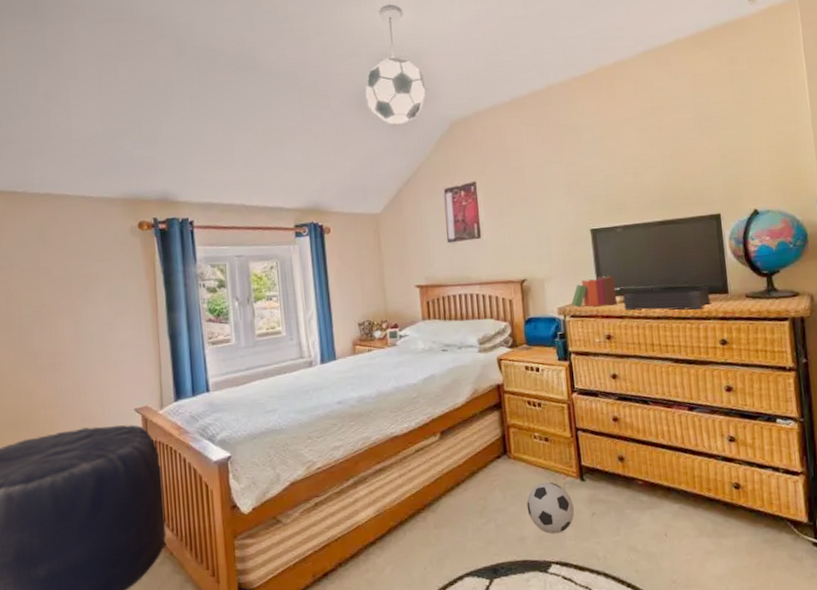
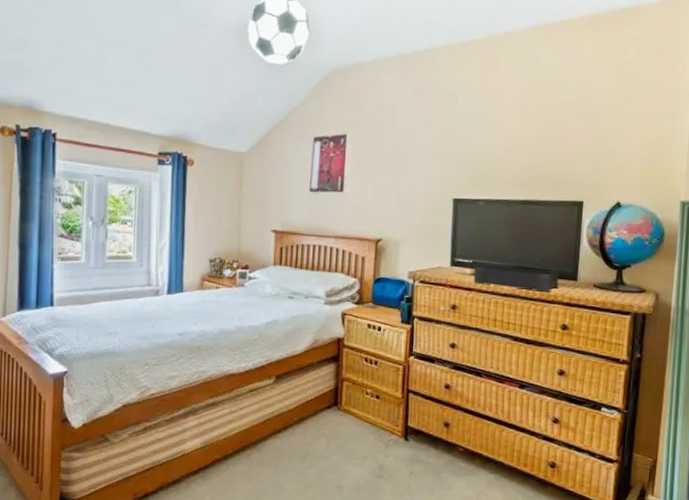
soccer ball: present [526,482,574,534] -> none [349,437,394,487]
books: present [570,275,618,308] -> none [421,246,469,277]

